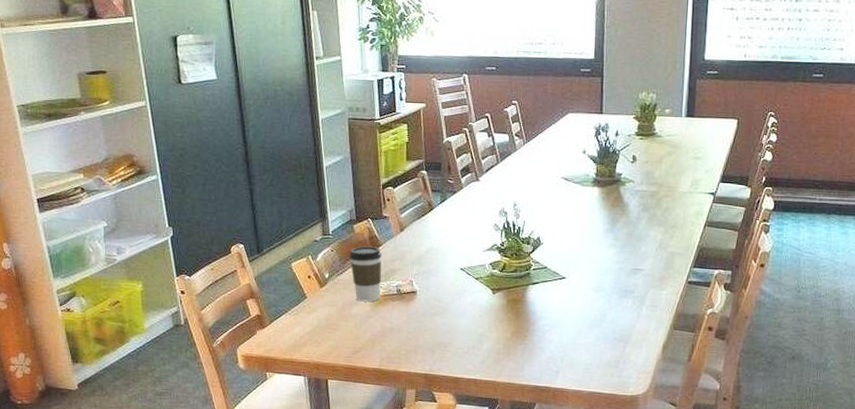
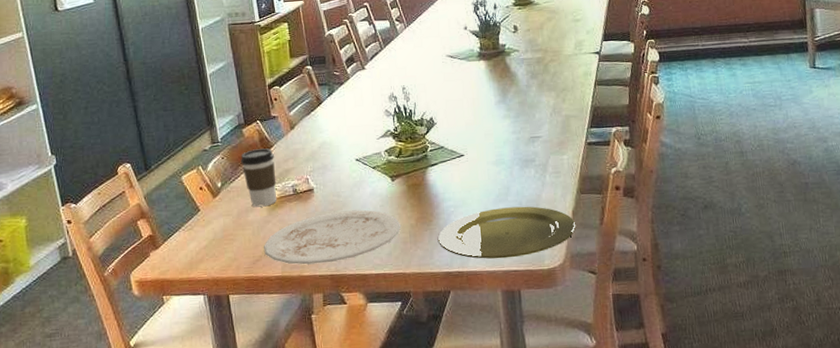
plate: none [364,315,497,363] -> present [264,210,402,265]
plate: none [530,332,665,381] -> present [438,206,576,259]

